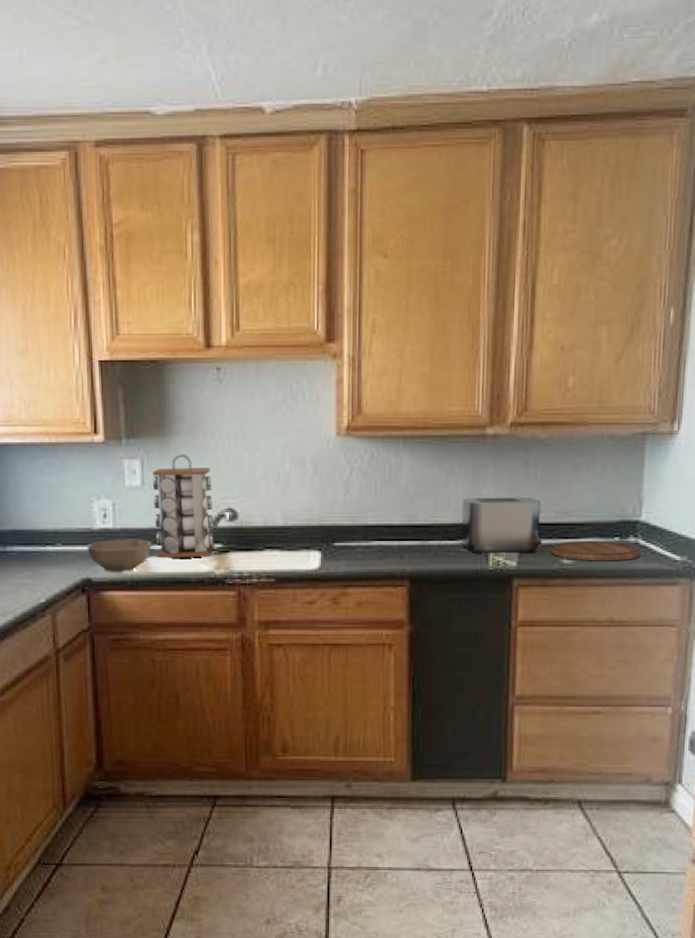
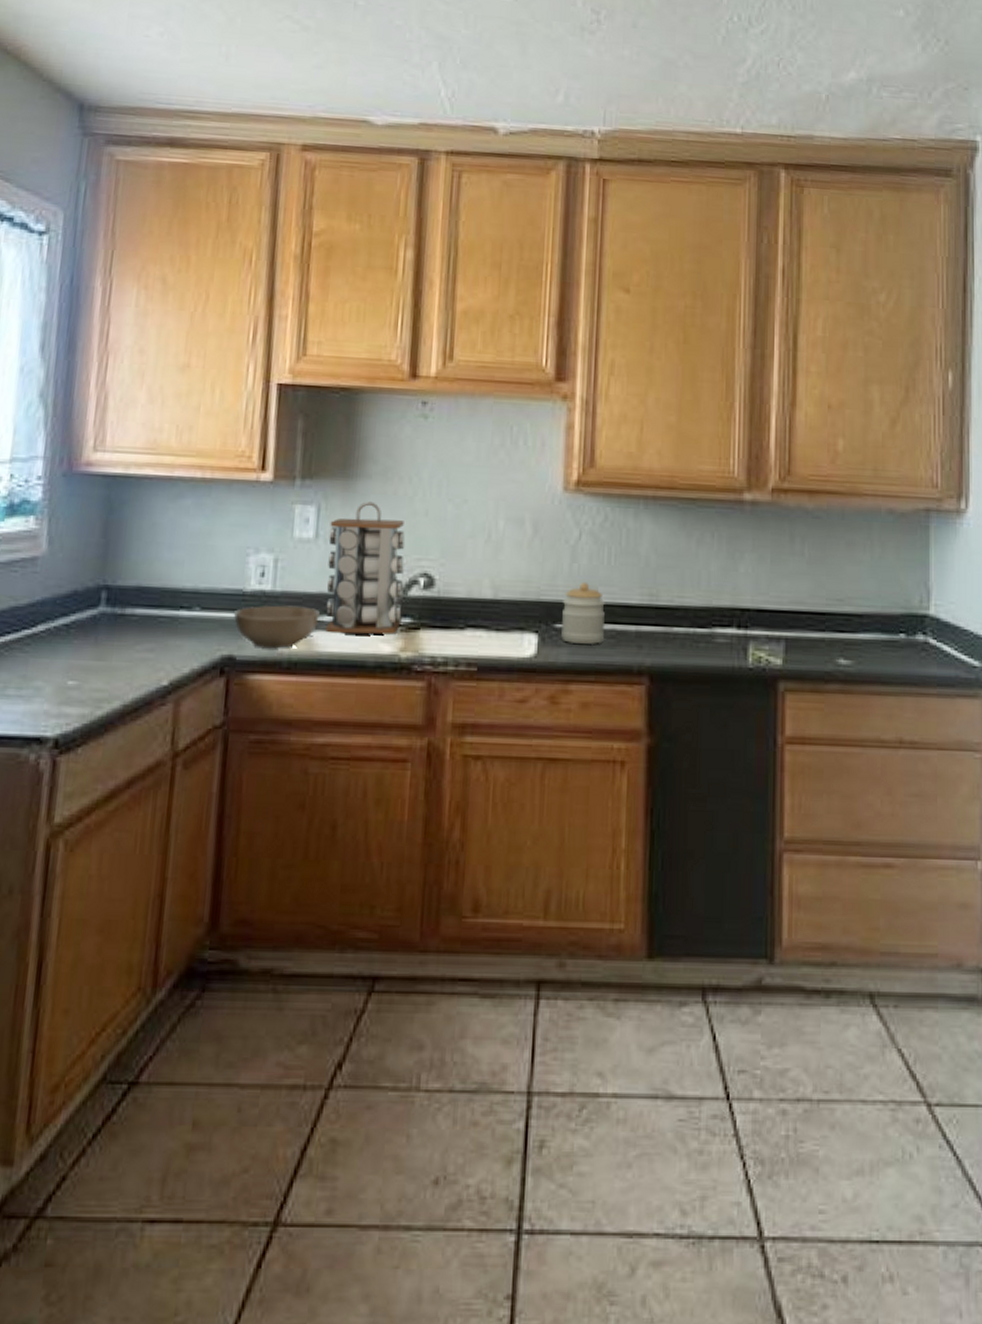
jar: none [338,508,374,557] -> present [561,581,605,644]
toaster: present [461,496,542,553] -> none [713,575,812,648]
cutting board: present [551,541,640,562] -> none [824,635,931,664]

